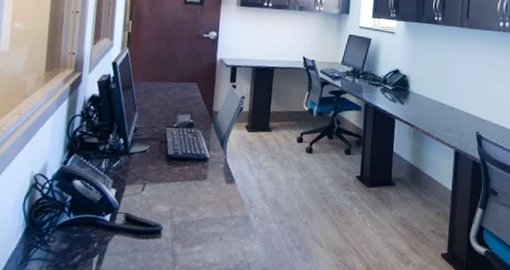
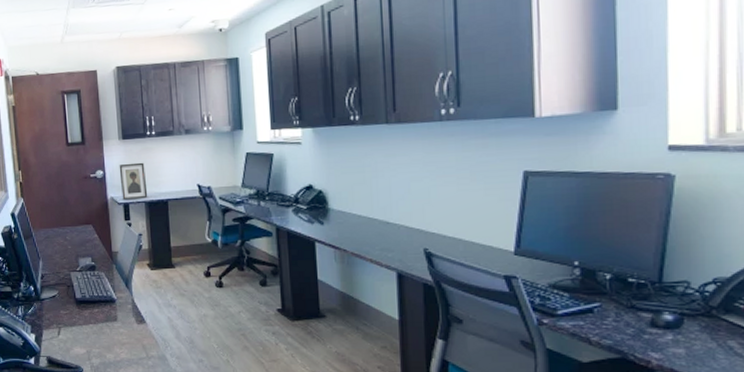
picture frame: none [231,29,258,64] -> present [119,162,148,200]

